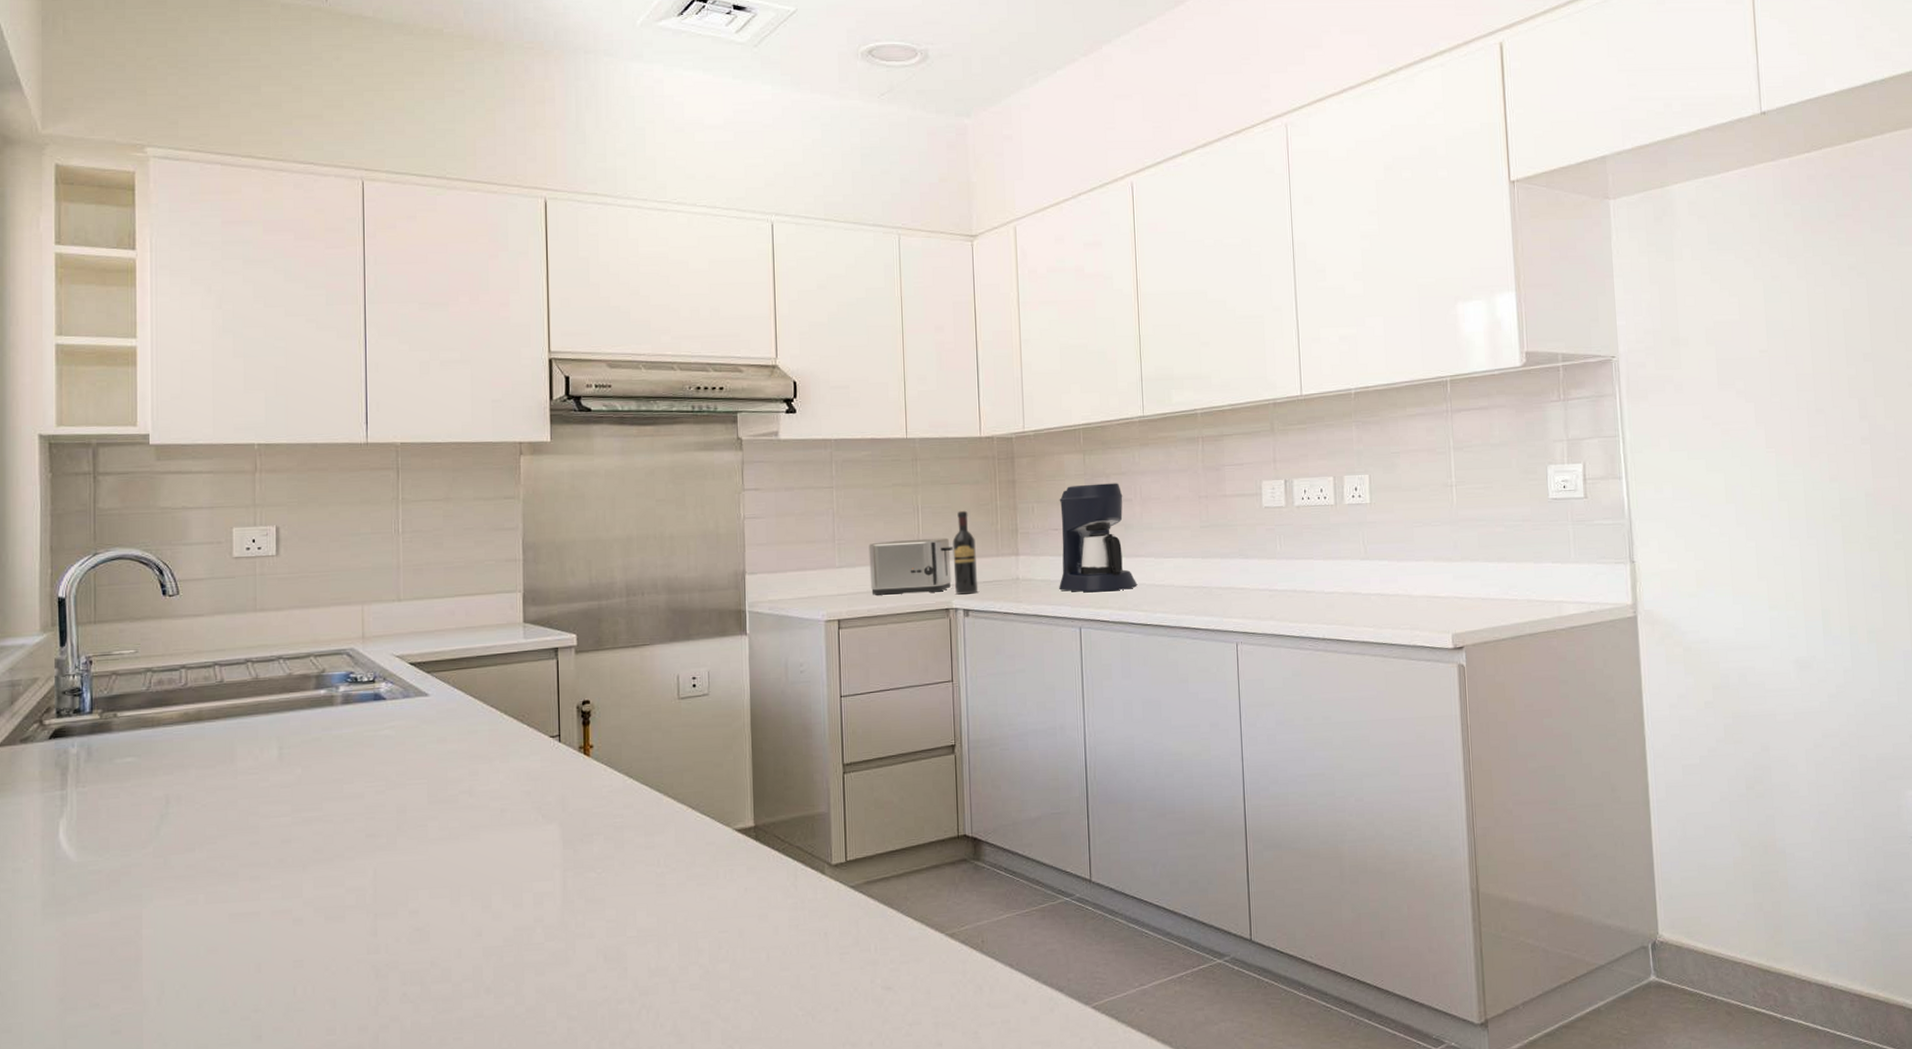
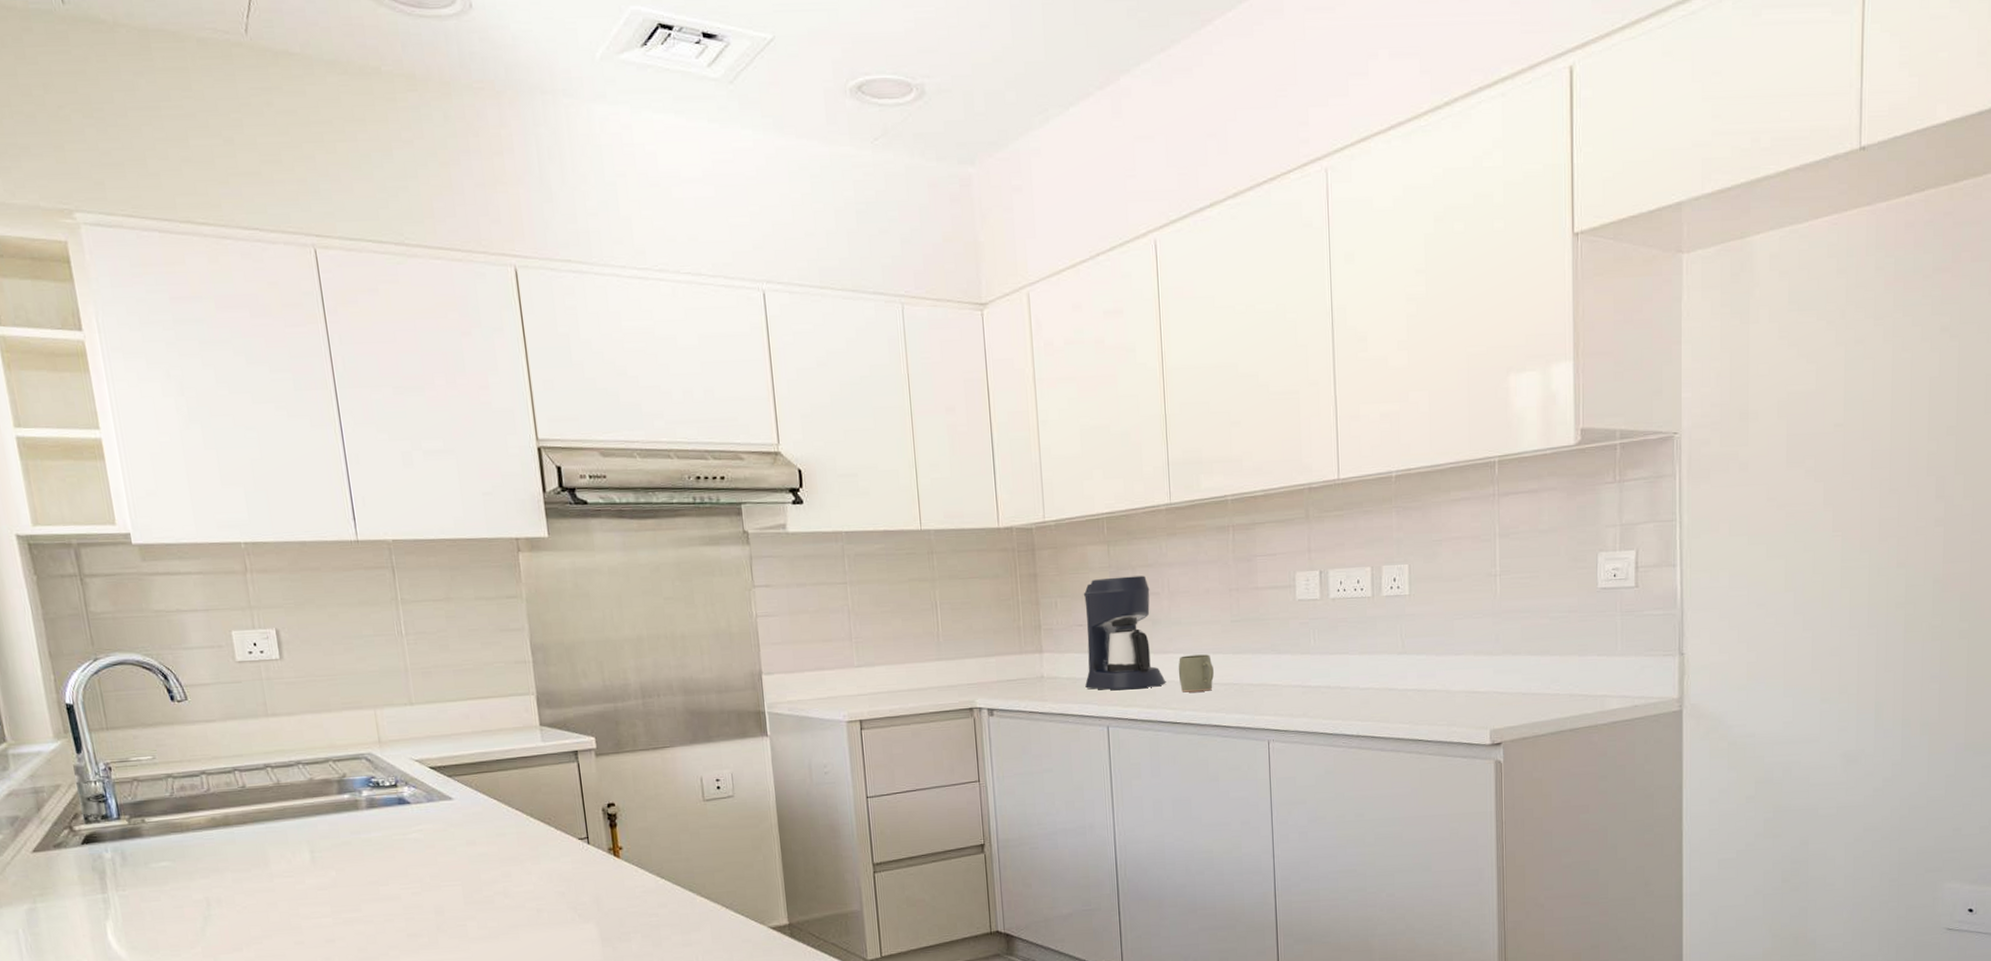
toaster: present [869,537,953,596] -> none [887,635,974,696]
wine bottle: present [952,510,979,595] -> none [973,606,1002,694]
mug: none [1149,558,1184,595] -> present [1178,654,1214,693]

